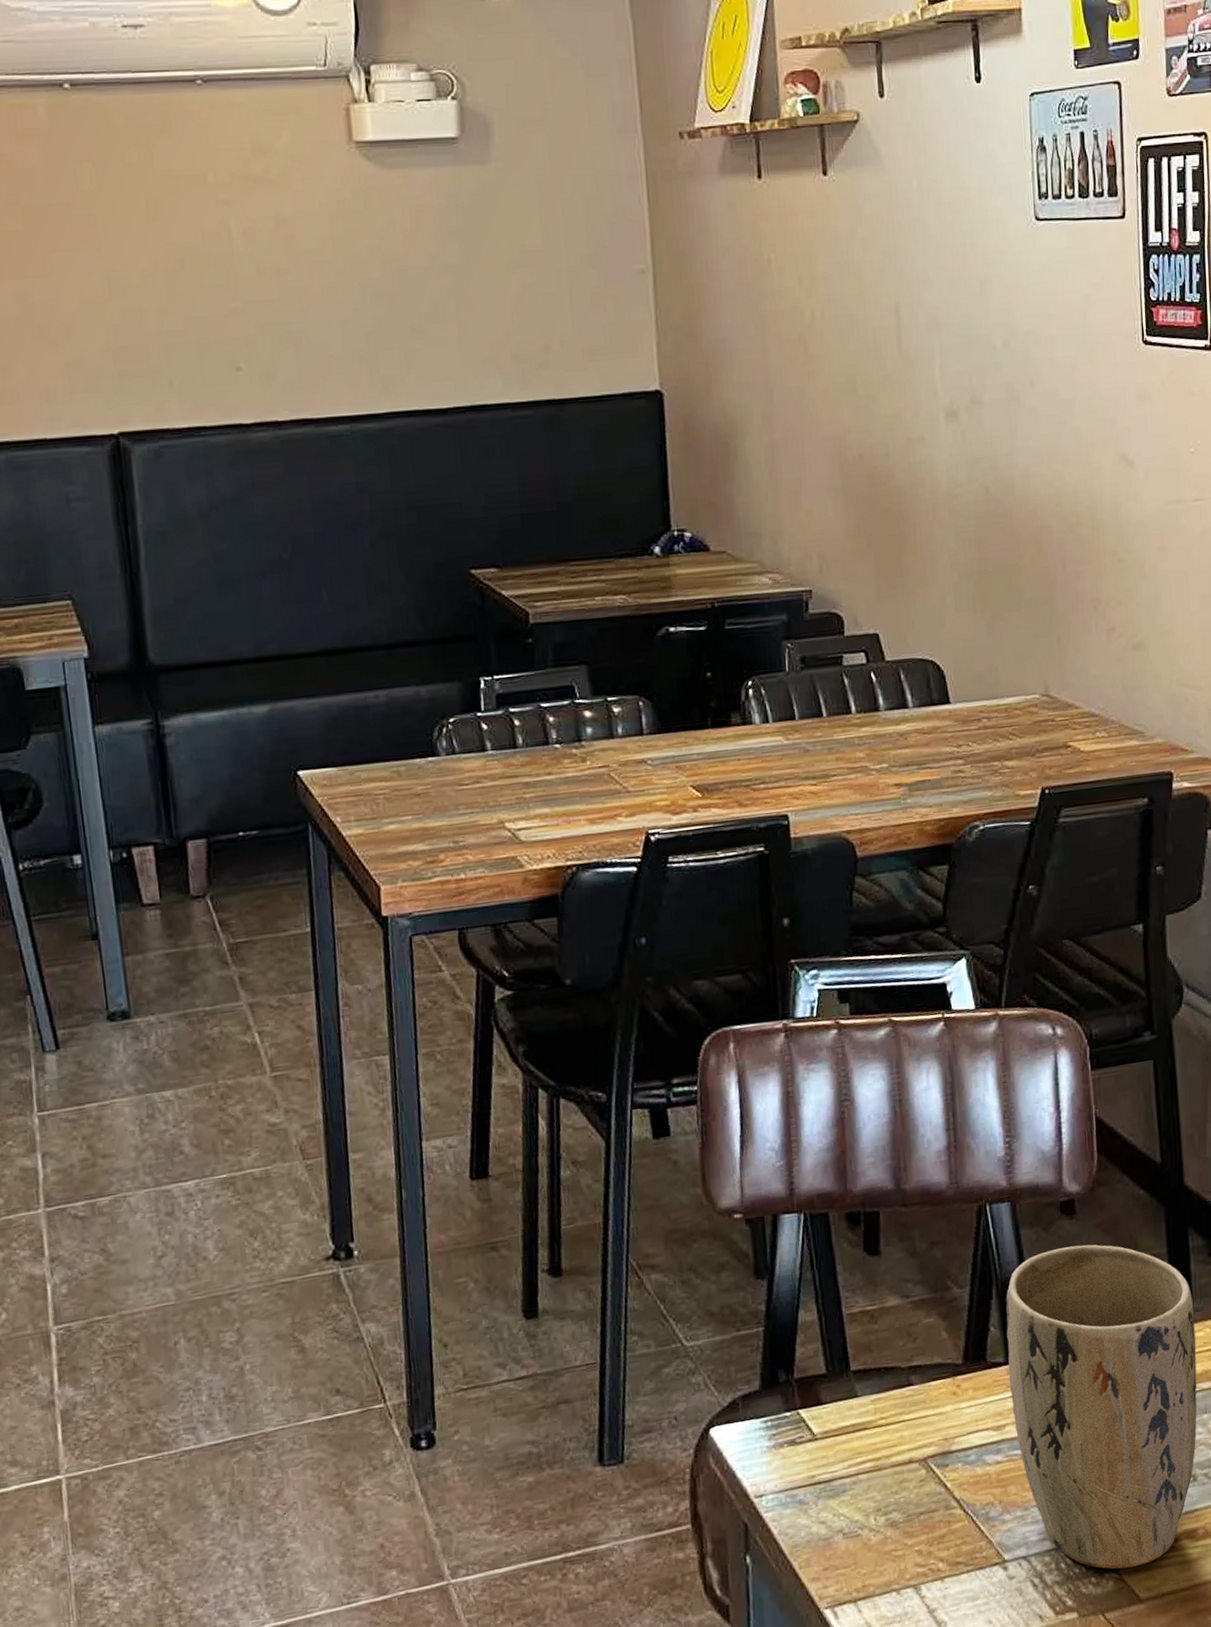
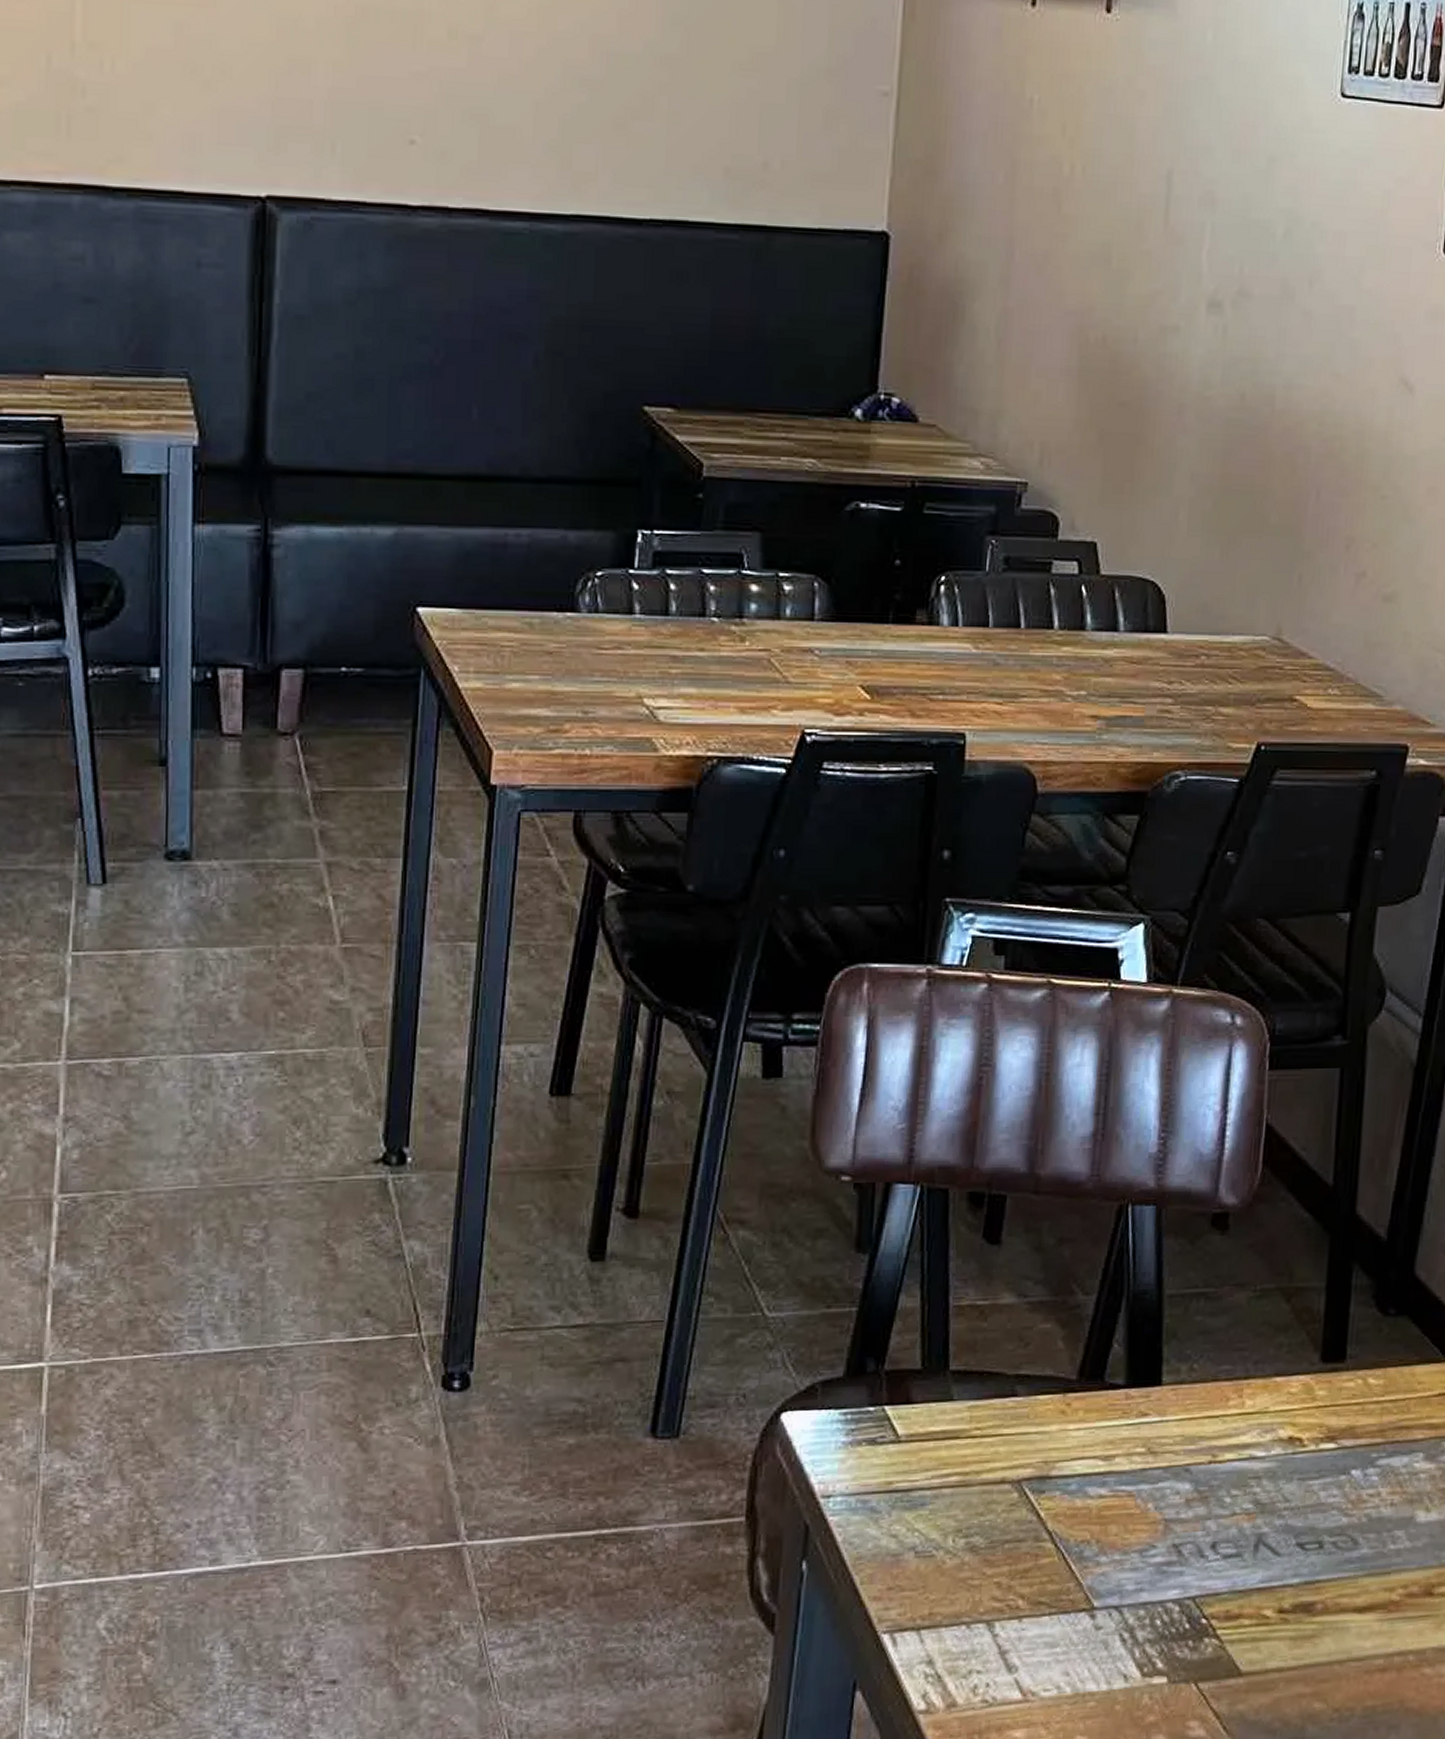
plant pot: present [1006,1244,1197,1569] -> none [1125,1265,1348,1636]

